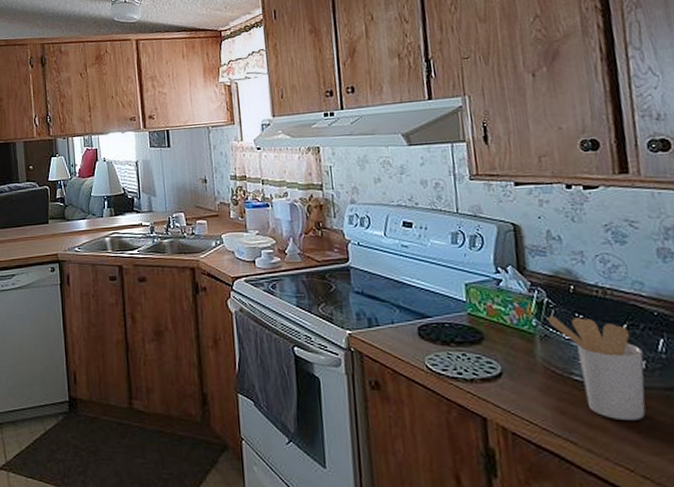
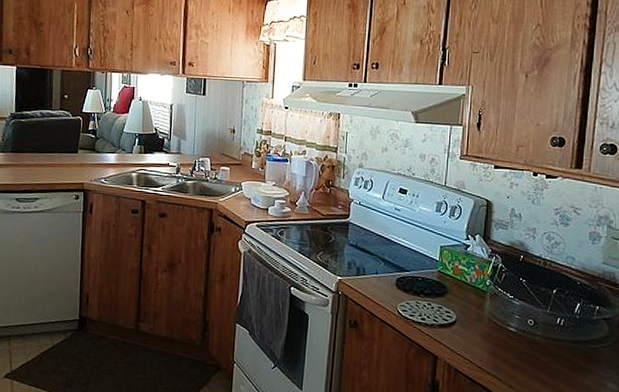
utensil holder: present [548,315,646,420] -> none [499,277,563,365]

